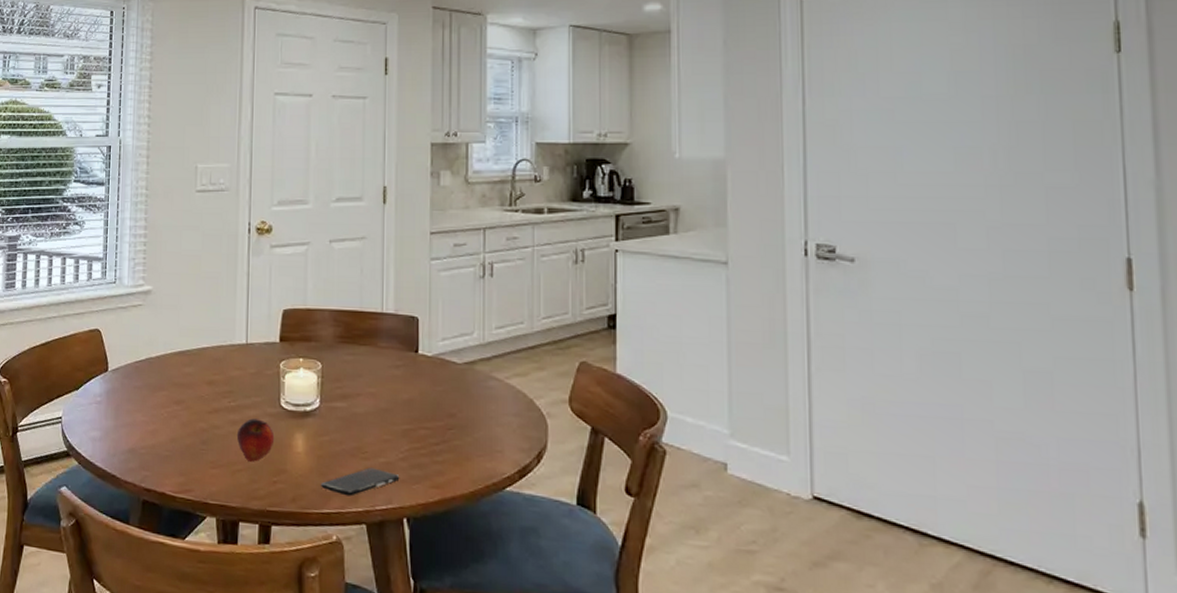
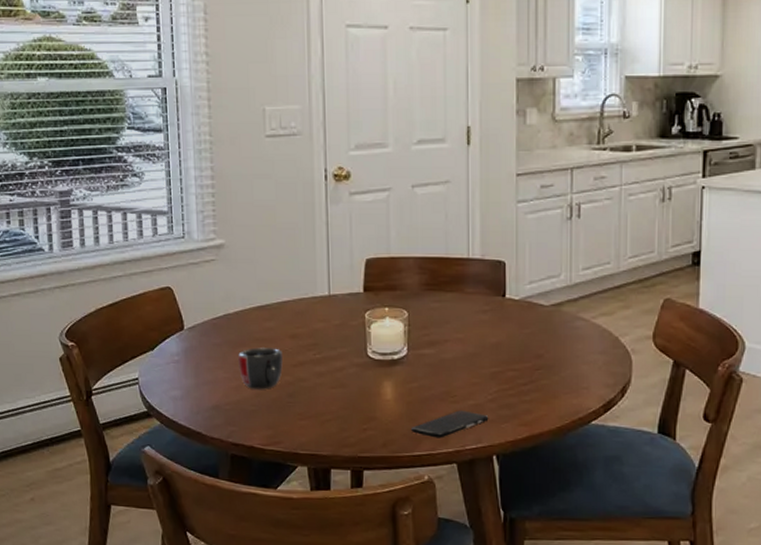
mug: none [156,392,199,435] -> present [238,348,283,390]
apple: present [236,418,275,462] -> none [323,369,363,412]

